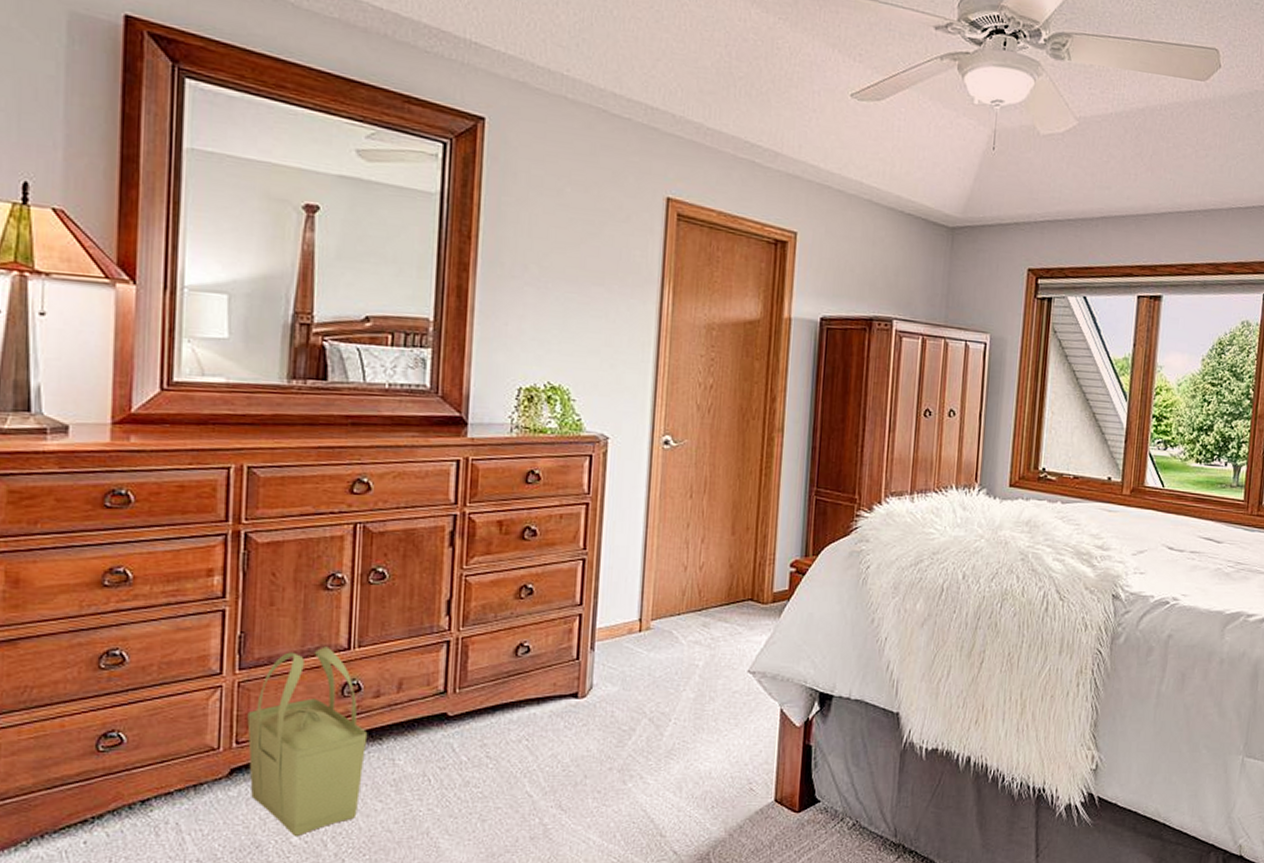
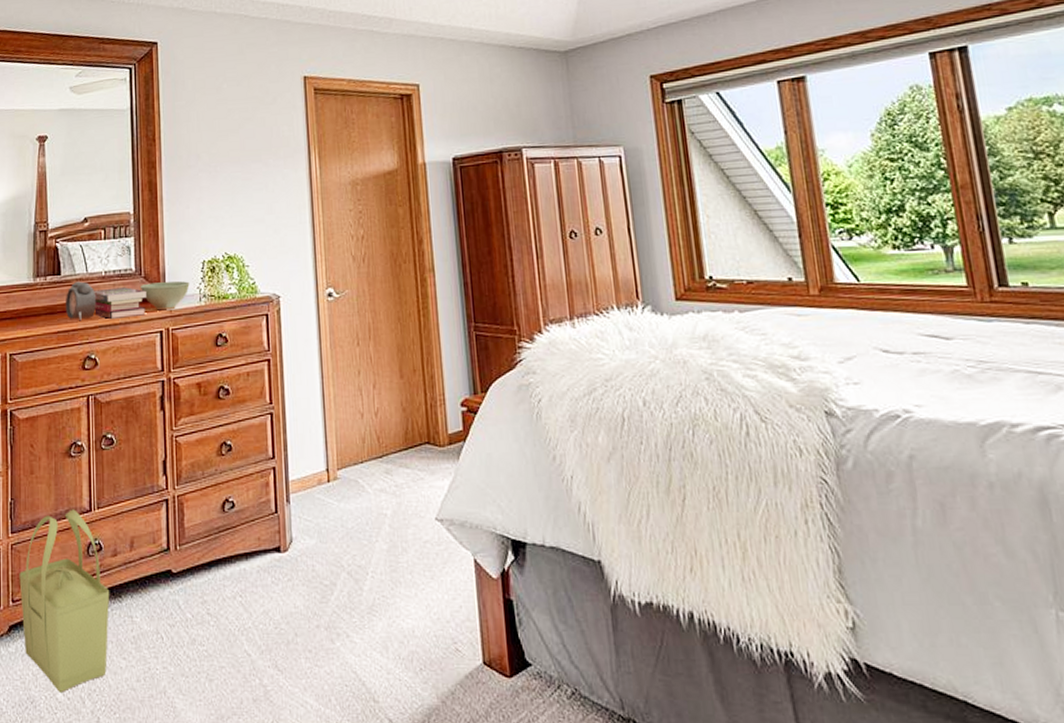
alarm clock: none [330,391,376,438] -> present [65,281,97,321]
books: none [371,403,443,441] -> present [94,287,146,320]
bowl: none [436,404,500,438] -> present [141,281,190,311]

